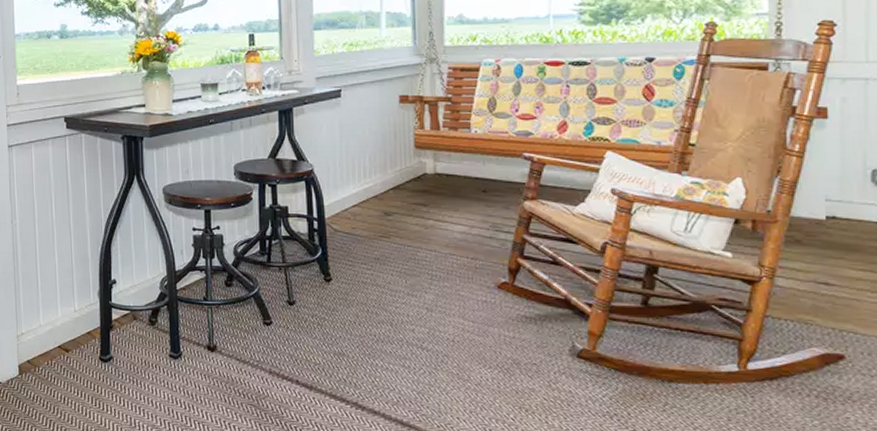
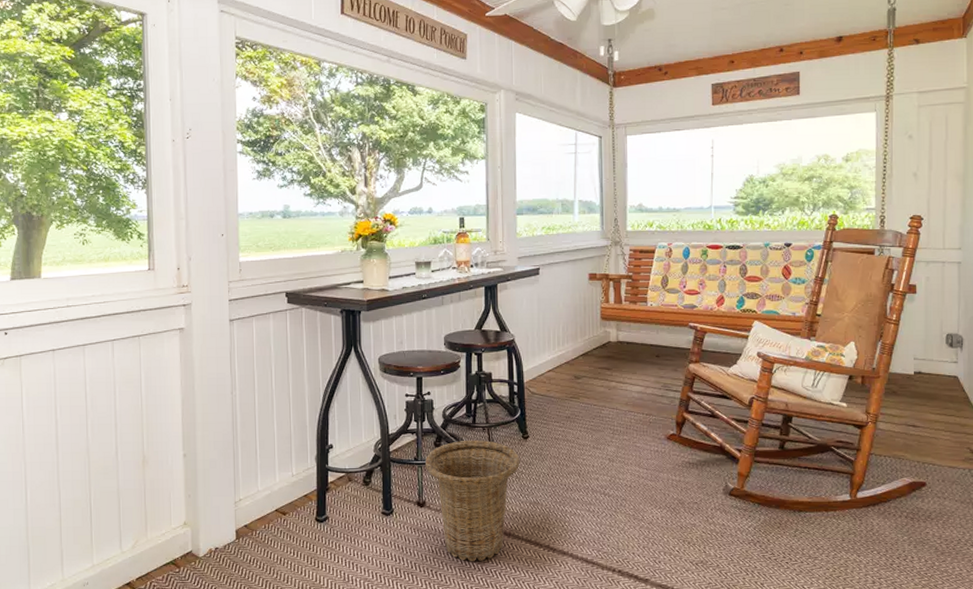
basket: none [216,280,322,416] -> present [425,439,520,562]

